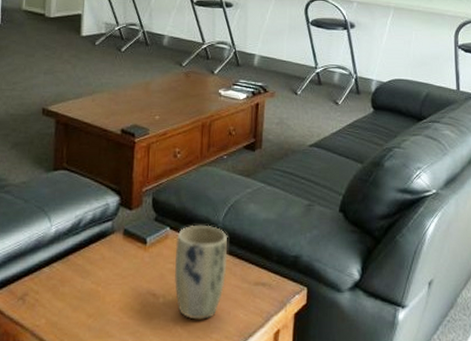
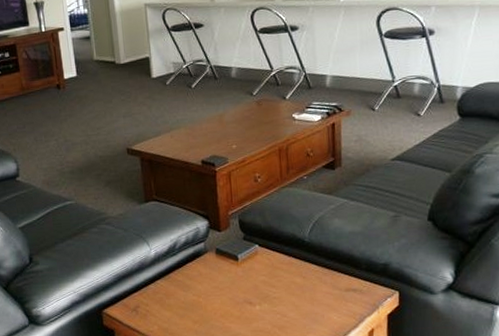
plant pot: present [175,225,228,320] -> none [265,240,317,323]

